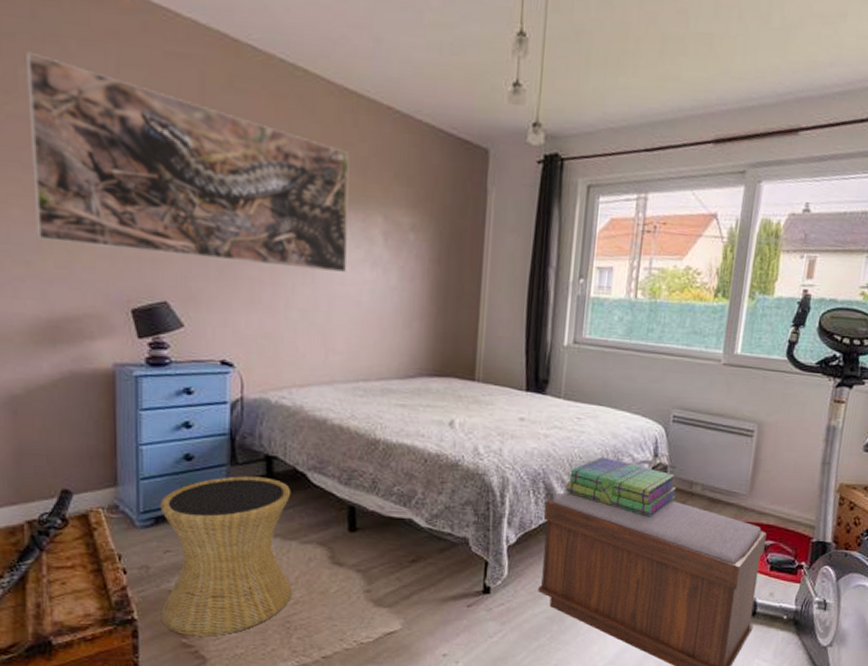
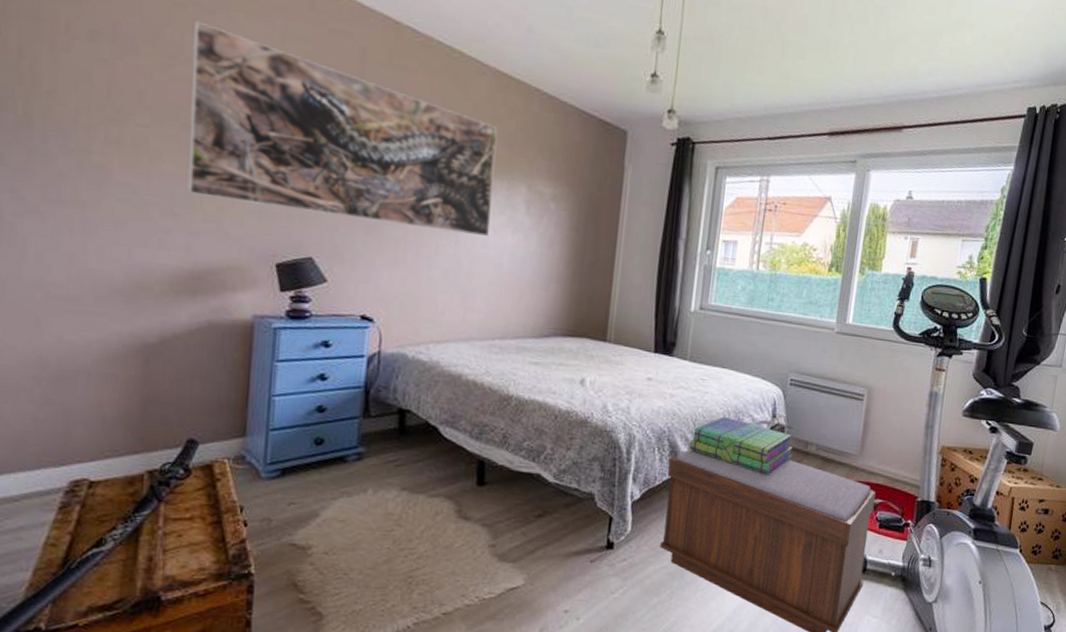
side table: present [160,476,292,637] -> none [279,428,422,592]

